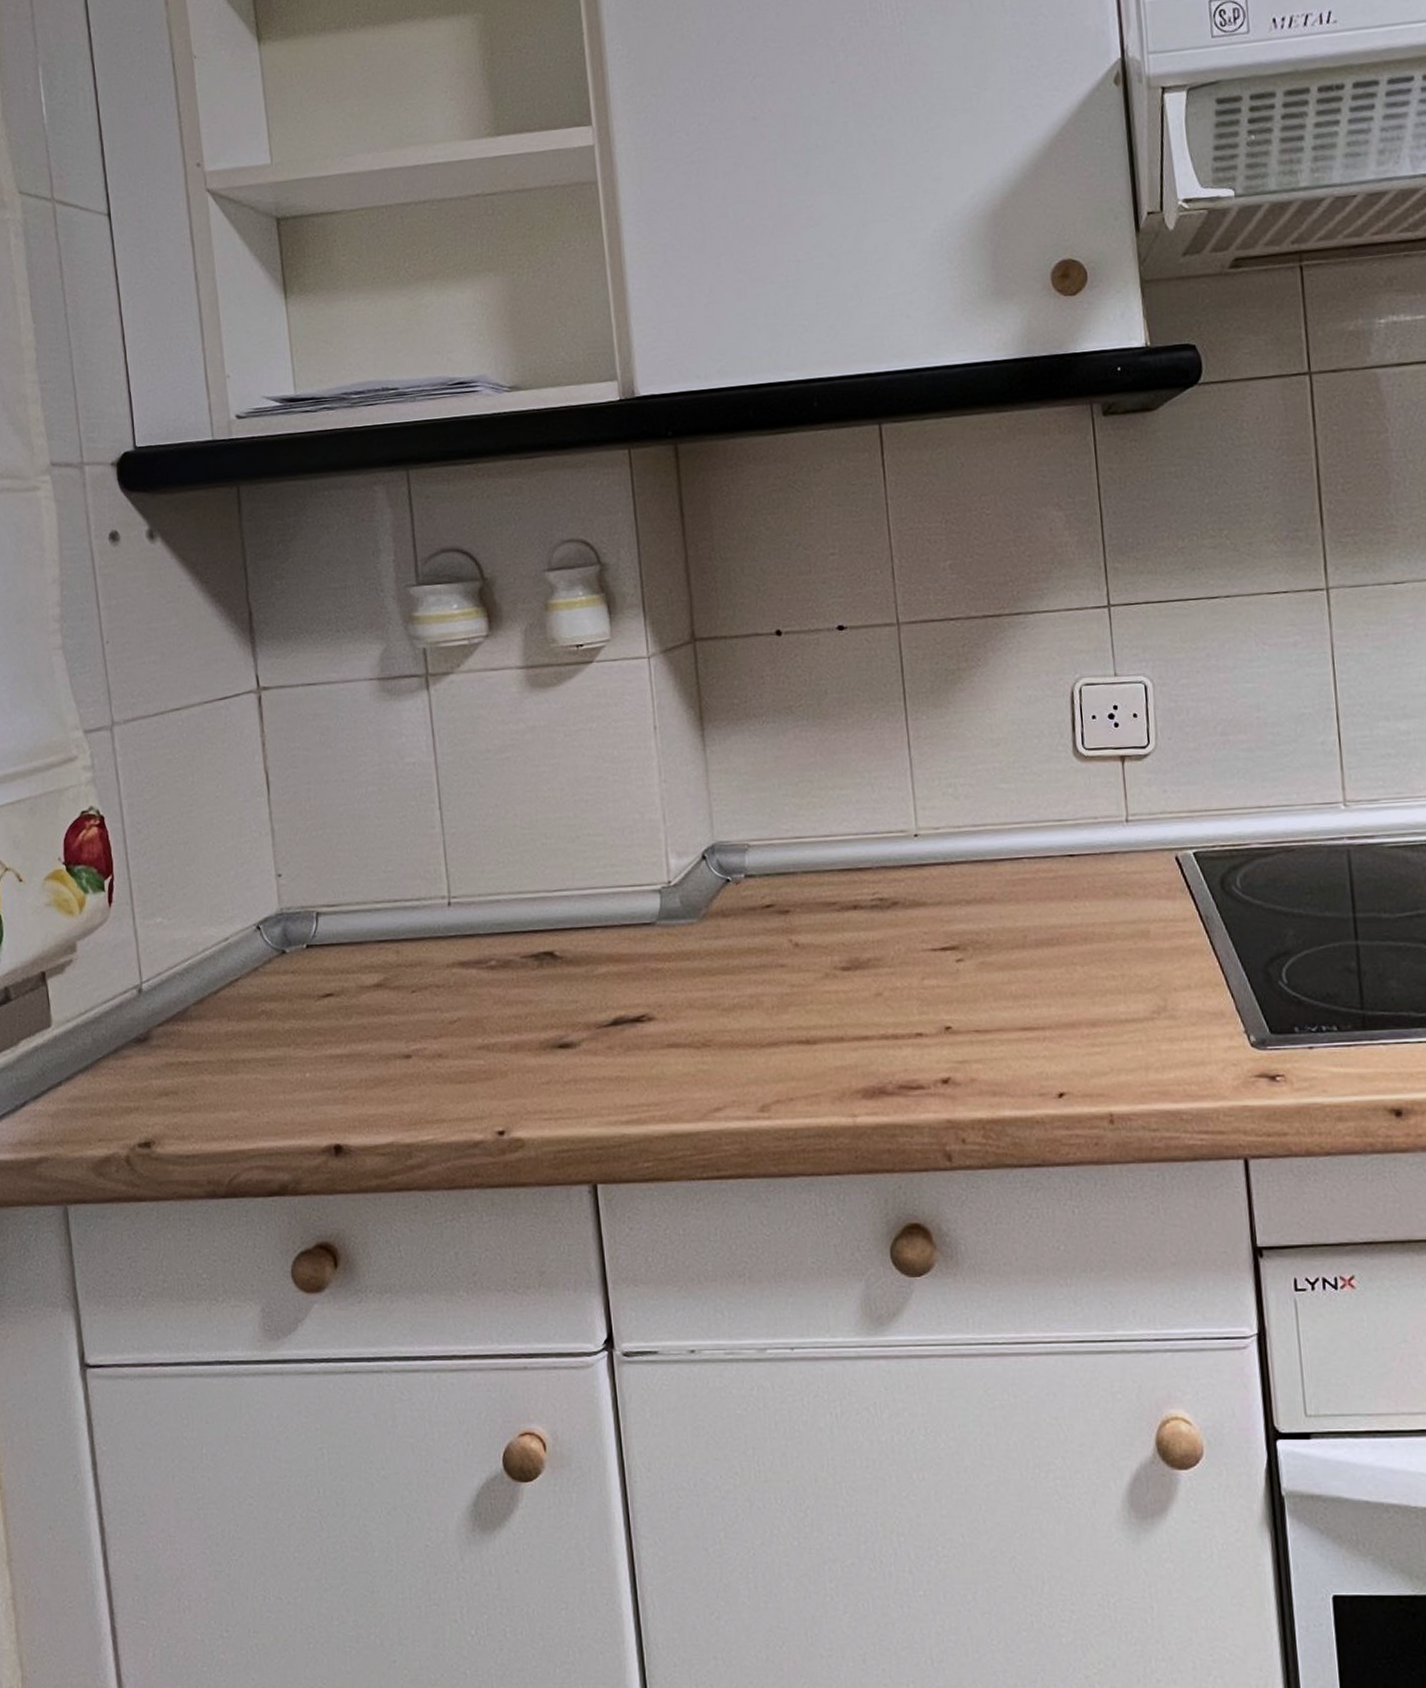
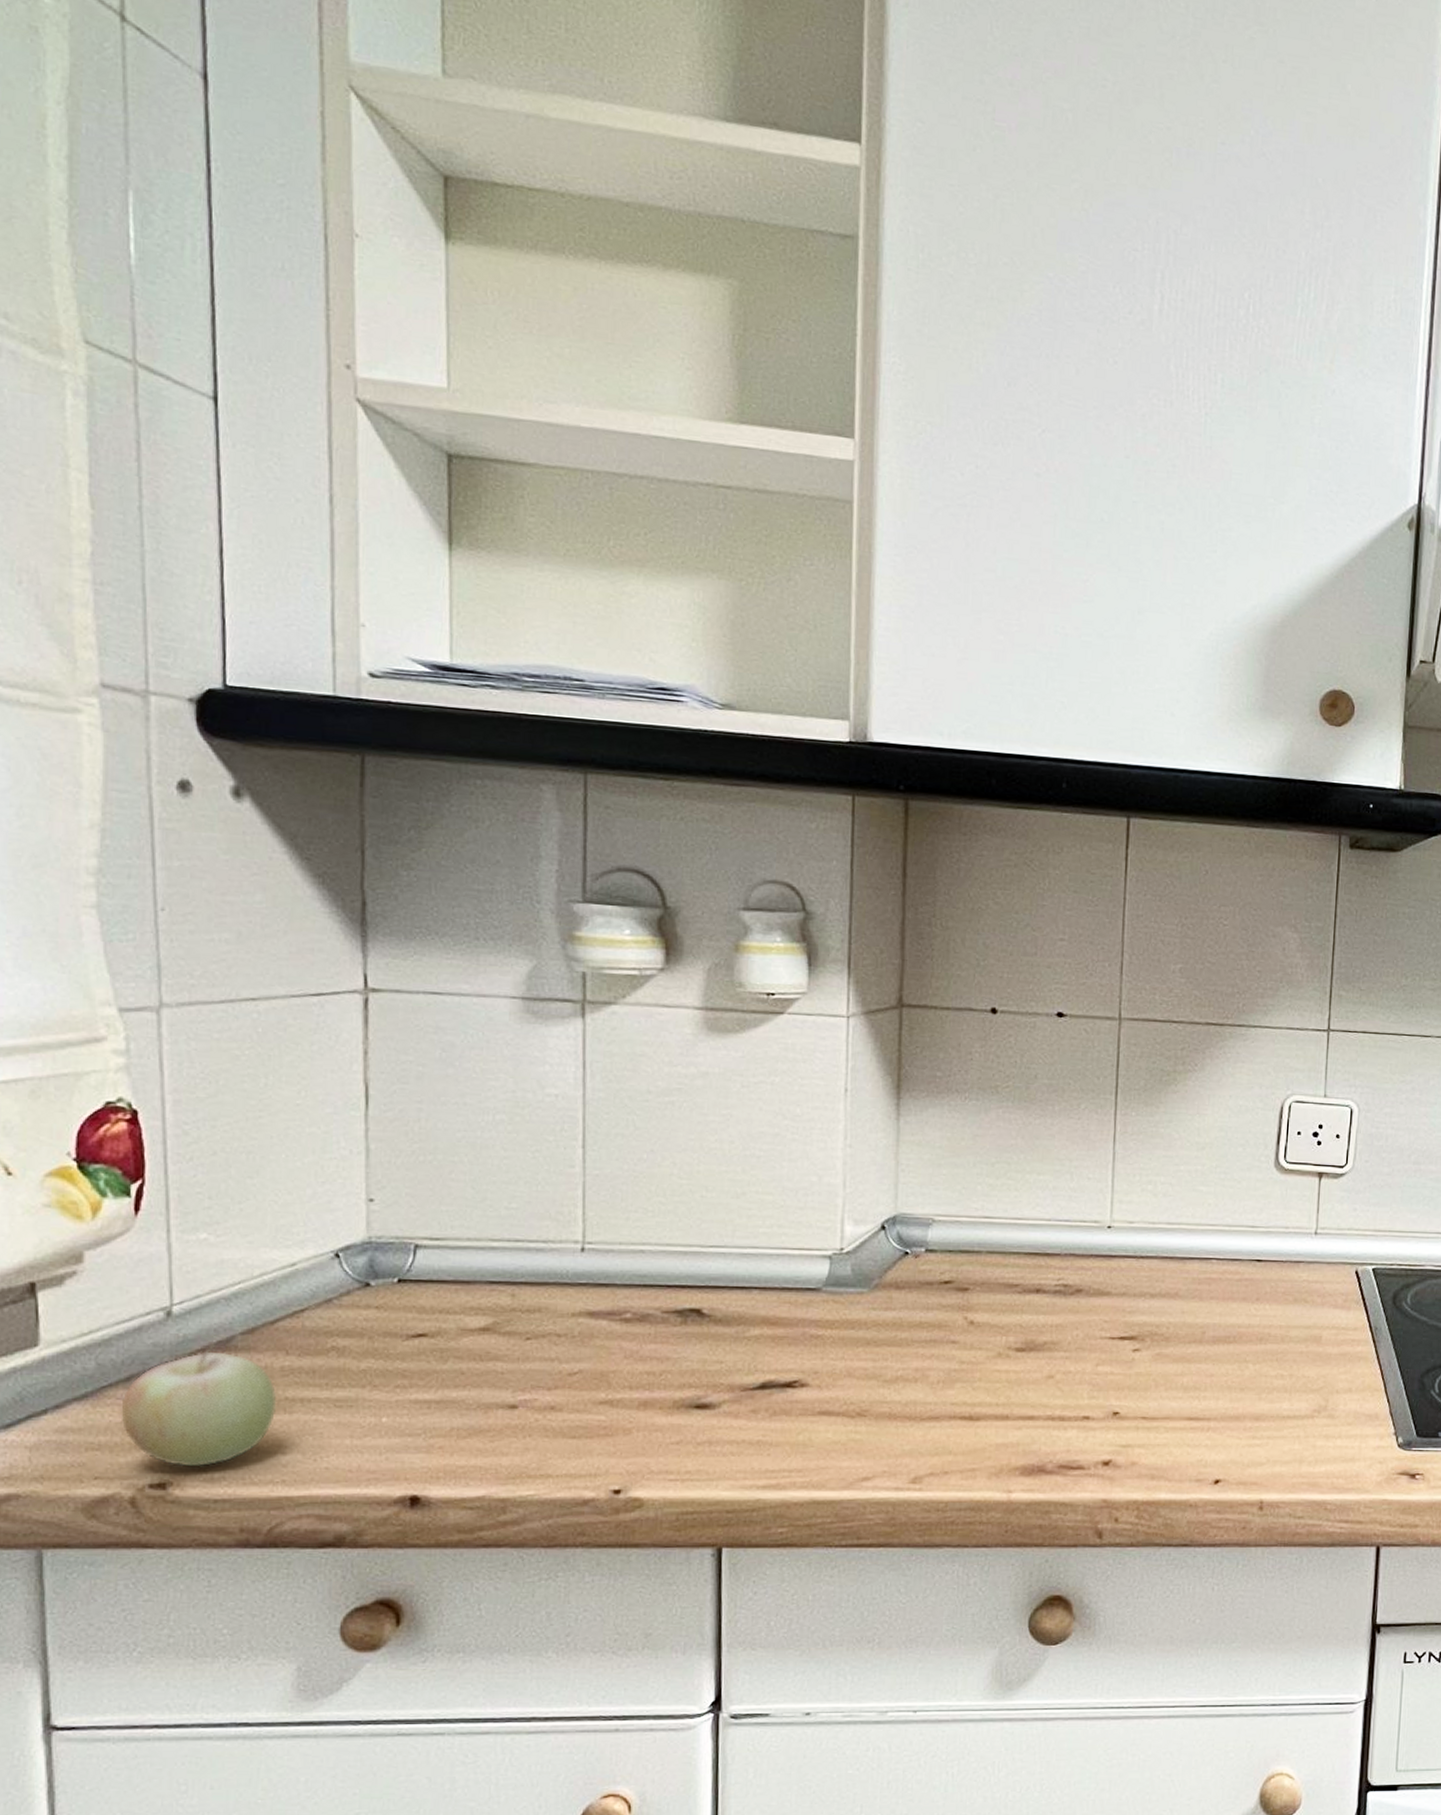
fruit: none [112,1012,226,1127] -> present [120,1340,277,1467]

